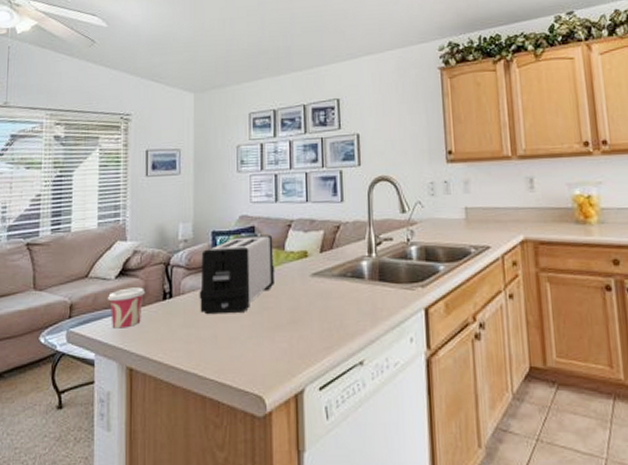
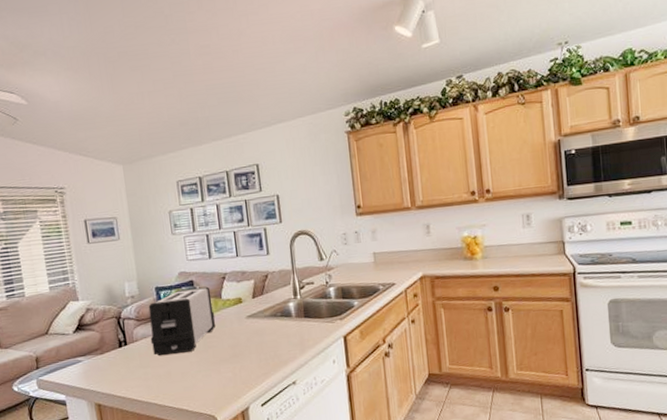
cup: present [107,287,146,329] -> none [68,338,103,374]

